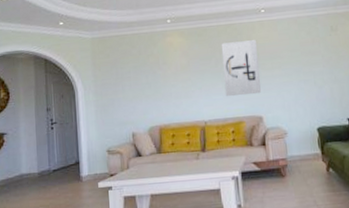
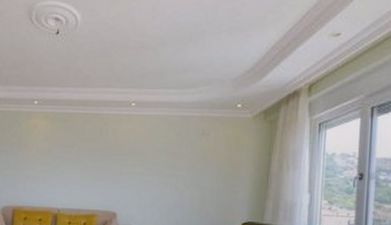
wall art: present [221,40,261,96] -> none [82,132,122,189]

